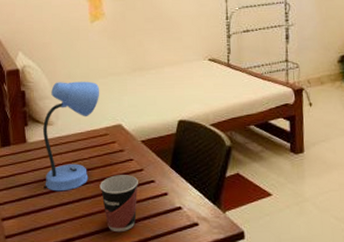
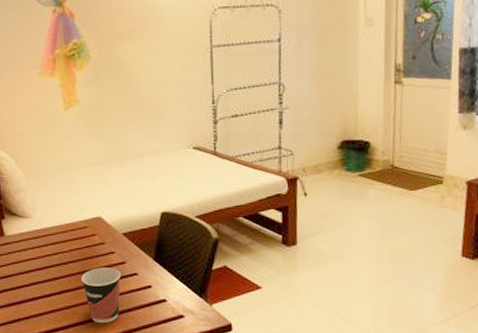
desk lamp: present [43,81,100,192] -> none [20,172,78,284]

